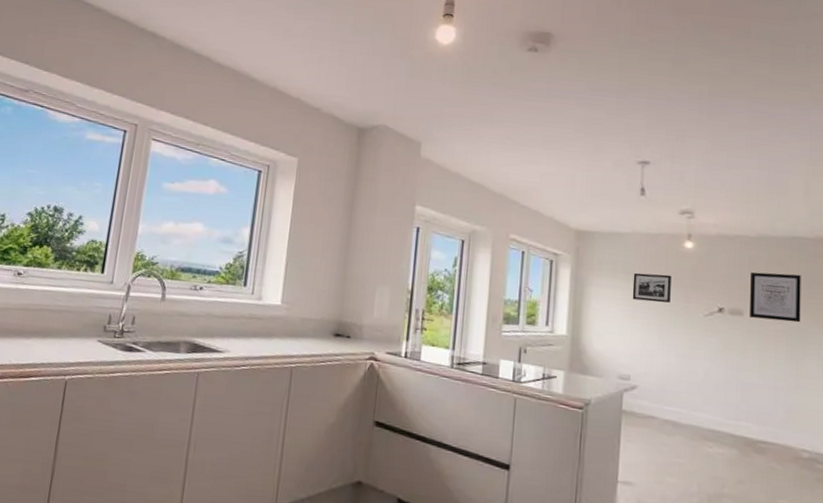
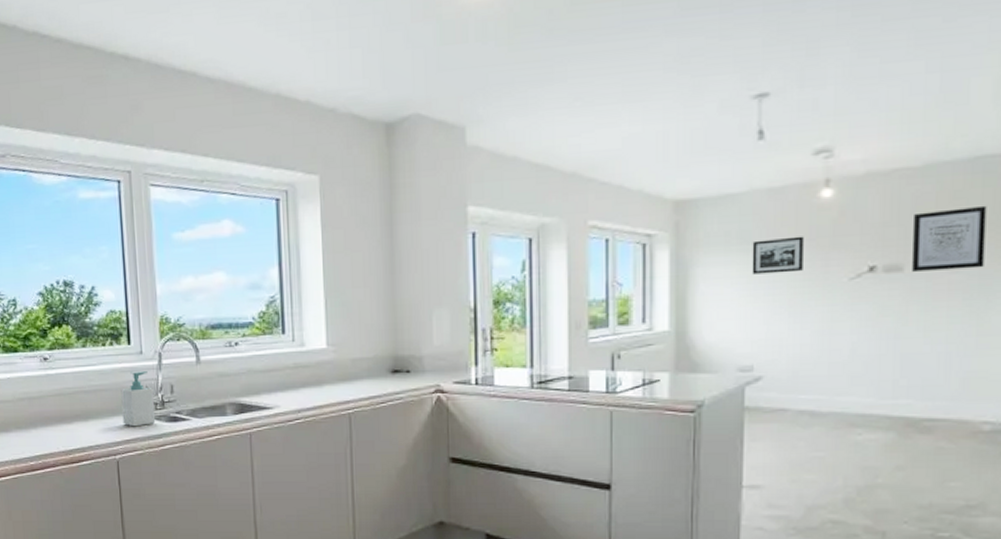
soap bottle: none [79,298,117,351] -> present [121,371,156,427]

